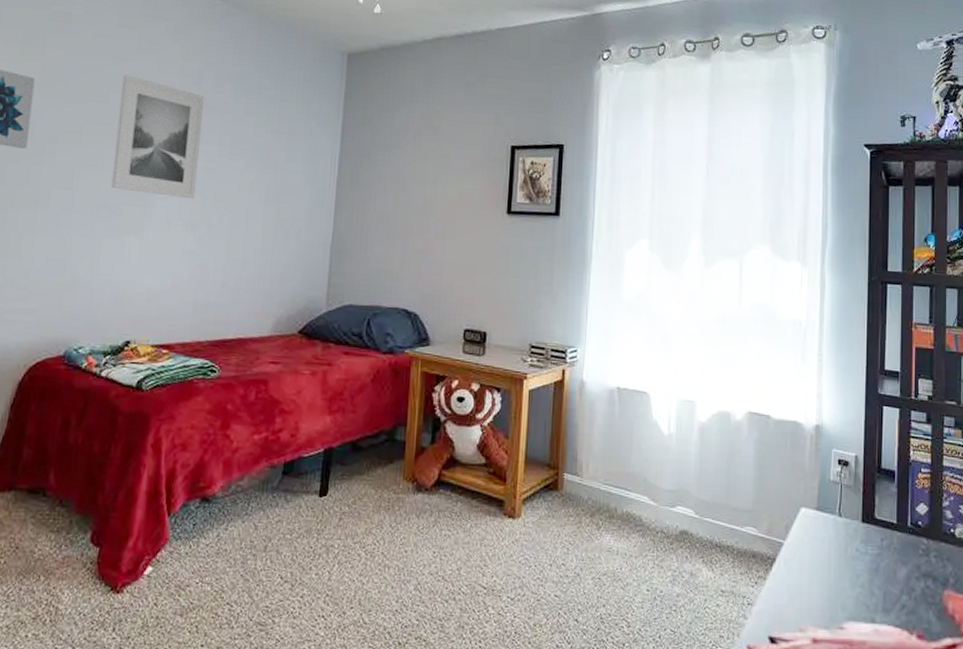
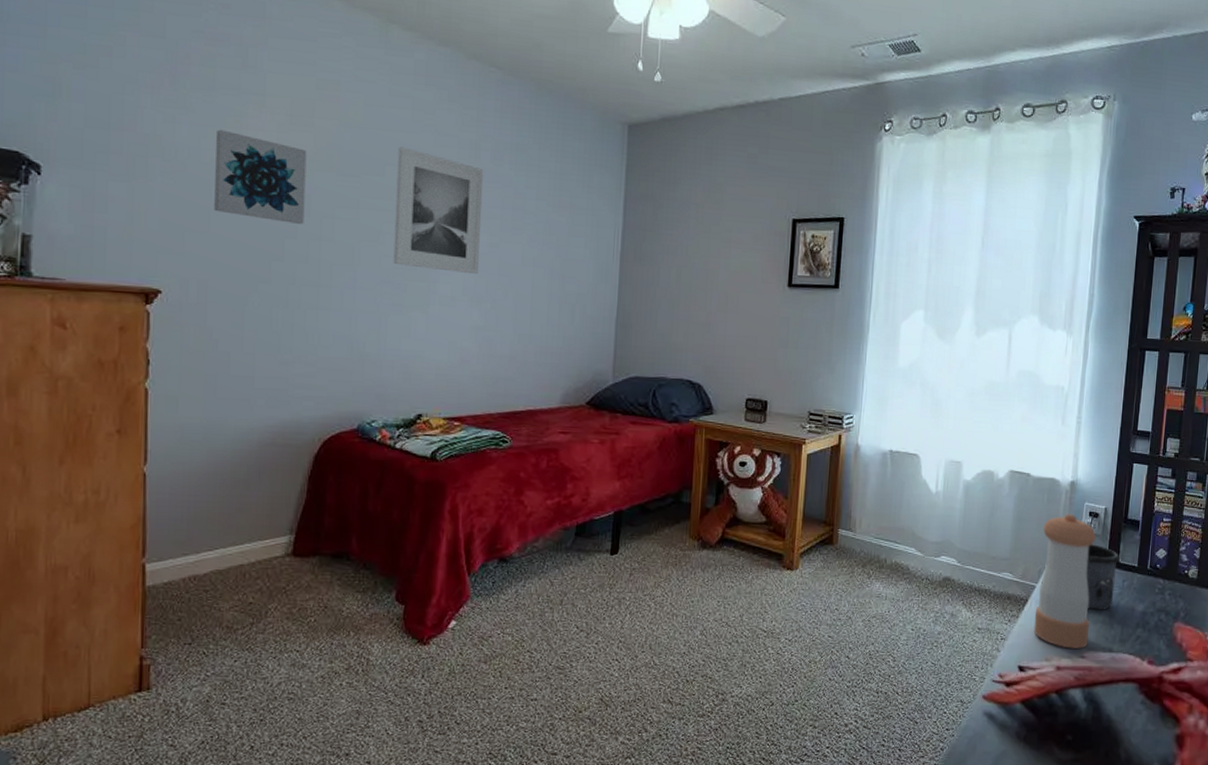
pepper shaker: none [784,461,848,618] -> present [1033,514,1097,649]
mug: none [839,496,876,573] -> present [1086,544,1120,610]

